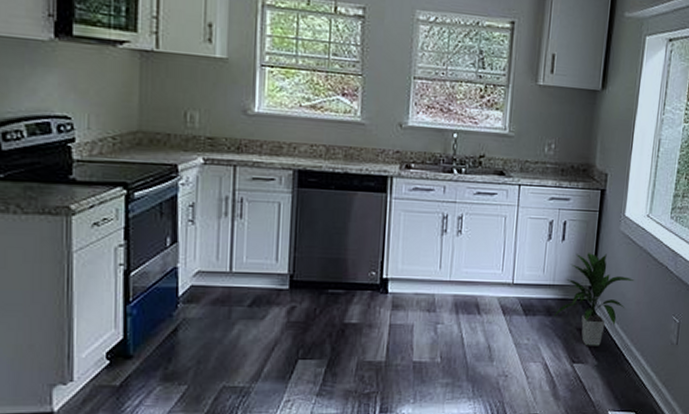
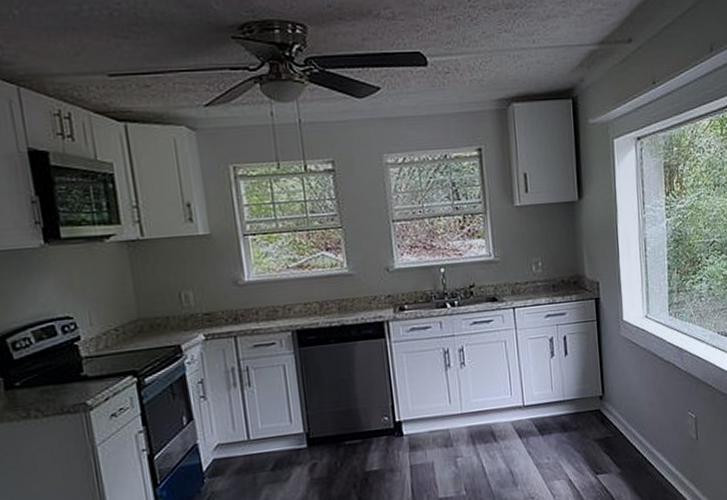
indoor plant: present [553,253,635,346] -> none [569,361,644,456]

